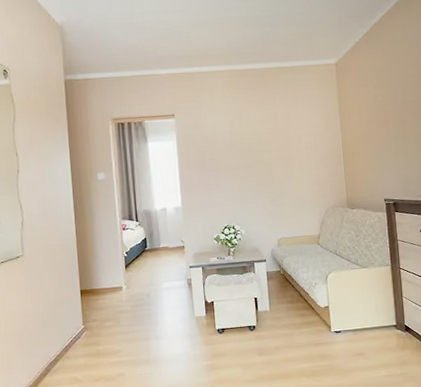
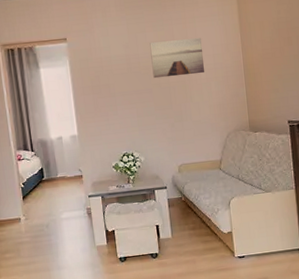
wall art: none [253,118,306,155] -> present [149,38,205,79]

